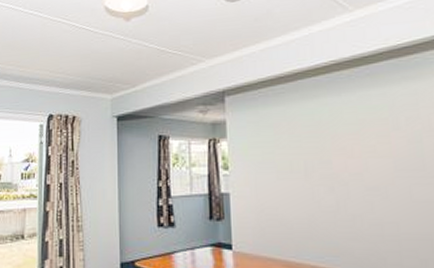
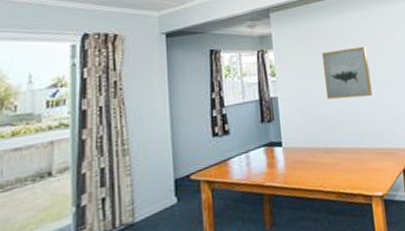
wall art: none [287,141,357,207] -> present [321,46,373,100]

